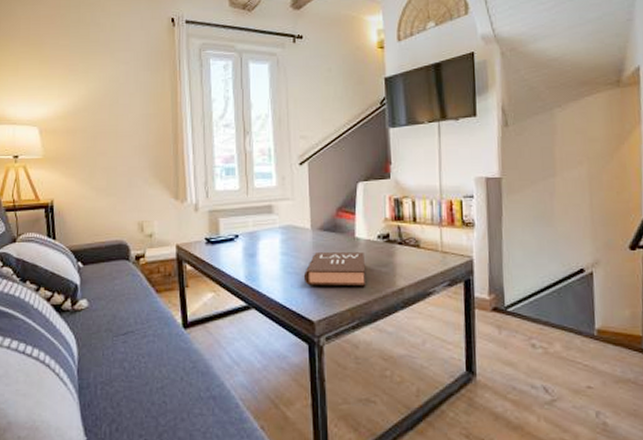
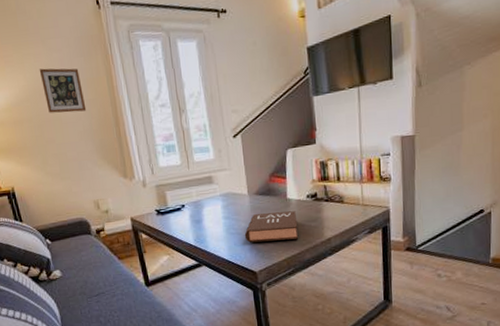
picture frame: none [102,79,146,126] -> present [39,68,87,113]

